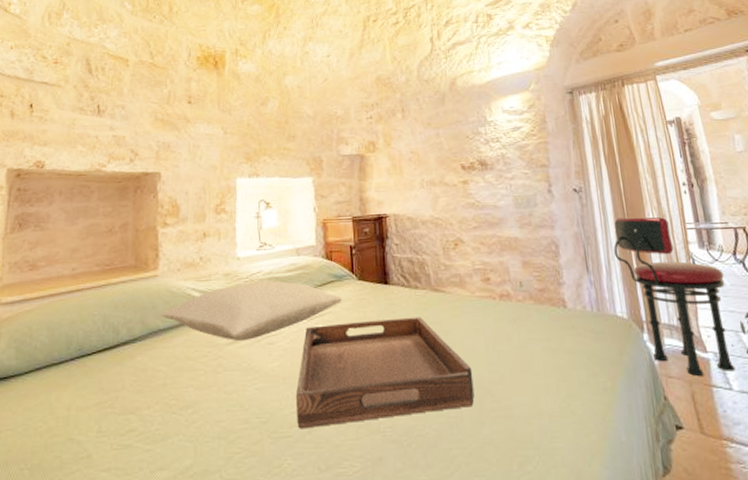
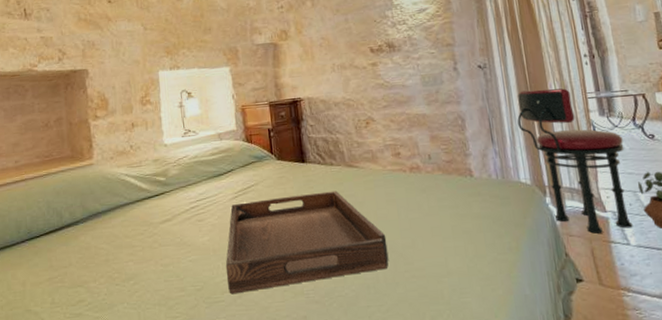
pillow: present [160,279,343,342] -> none [98,163,264,220]

